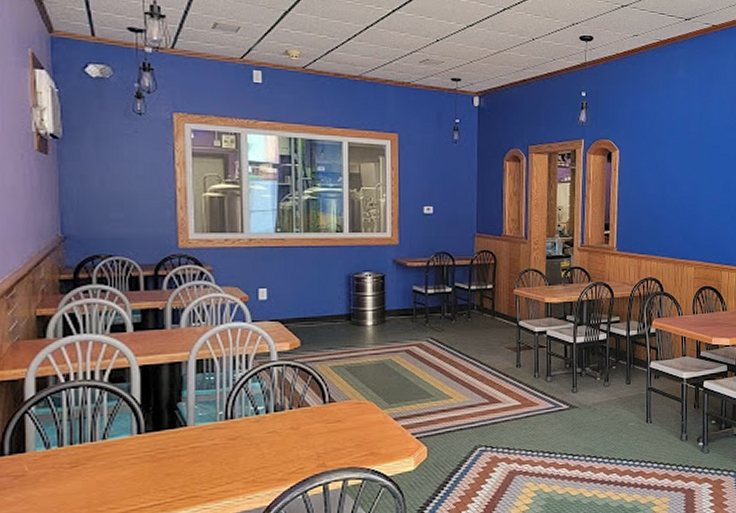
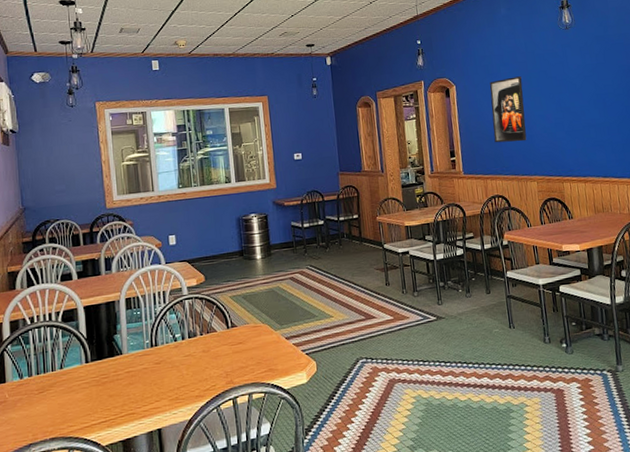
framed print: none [654,148,692,221] -> present [490,76,527,143]

